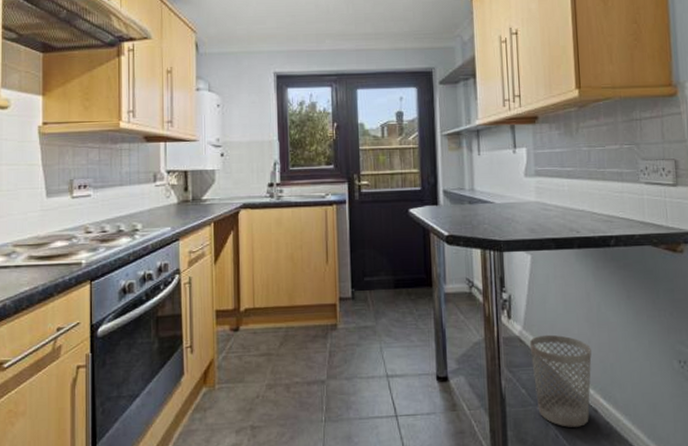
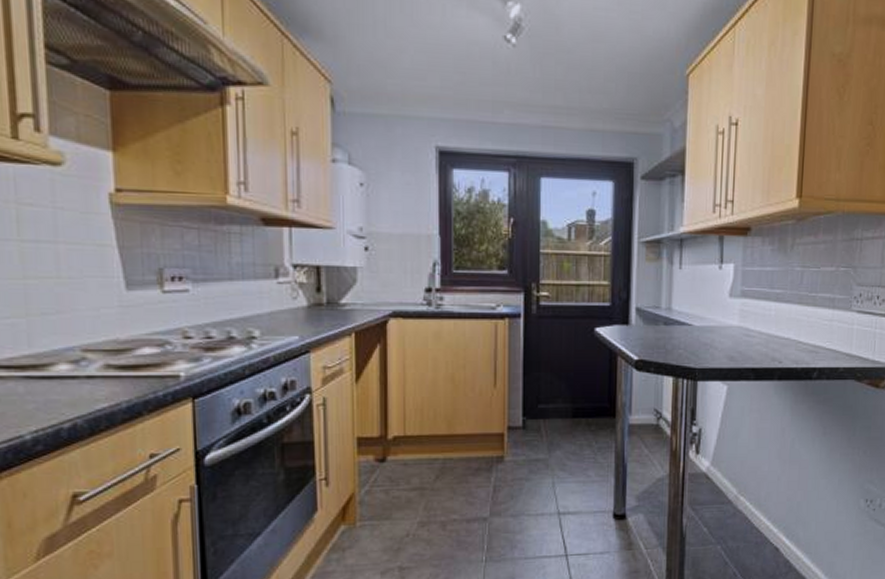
wastebasket: present [529,334,592,427] -> none [716,471,780,566]

